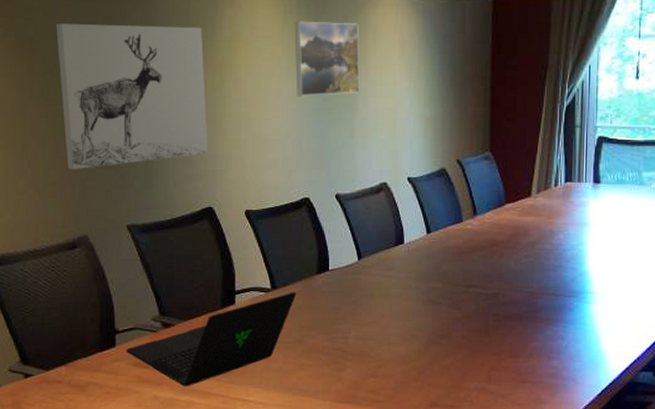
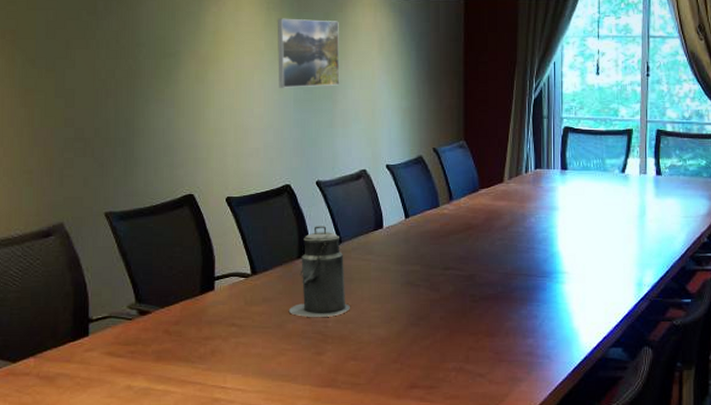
wall art: present [56,23,208,170] -> none [39,16,190,159]
laptop: present [126,291,297,387] -> none [100,276,277,376]
canister: none [308,240,370,334] -> present [288,226,350,318]

